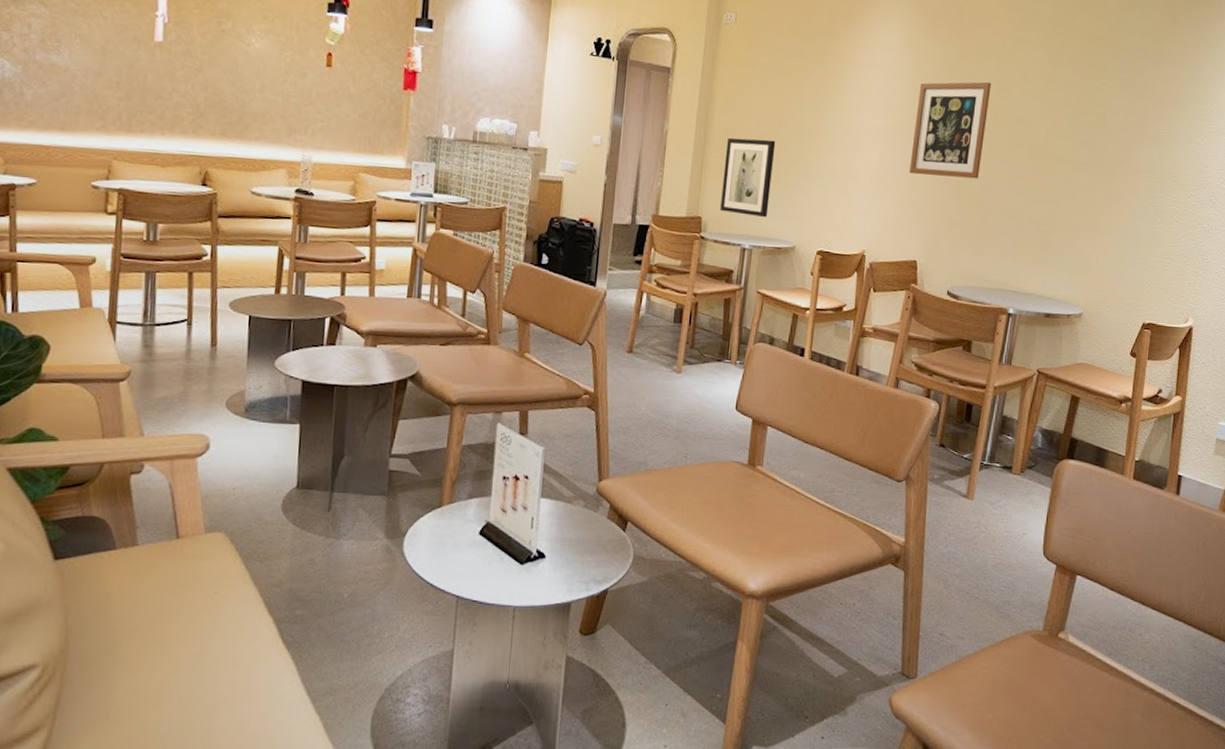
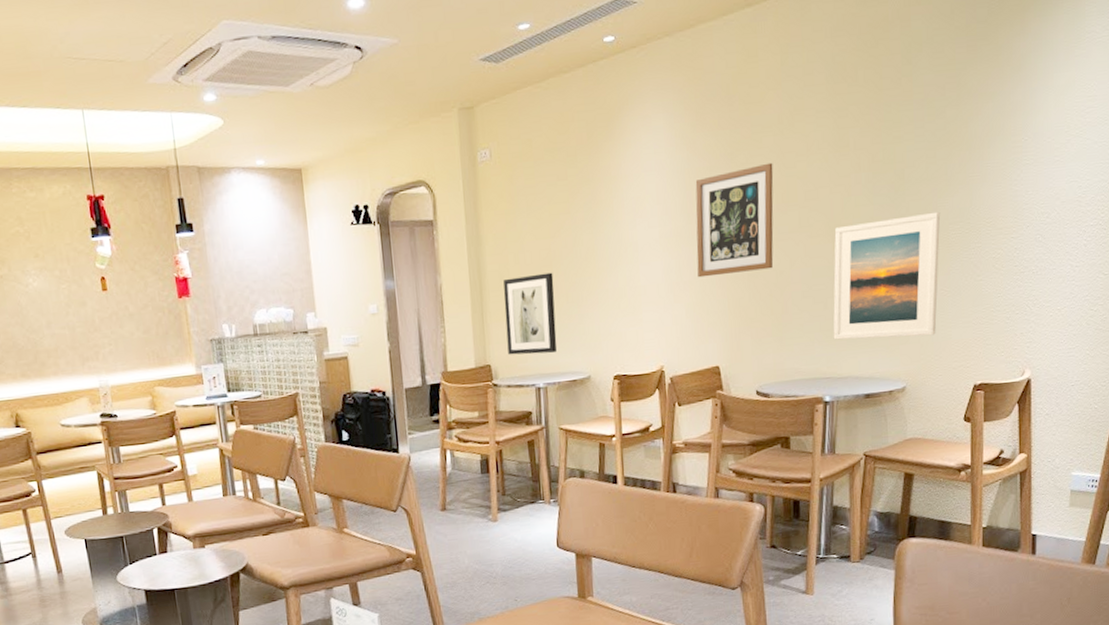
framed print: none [1024,153,1132,270] -> present [833,211,941,340]

